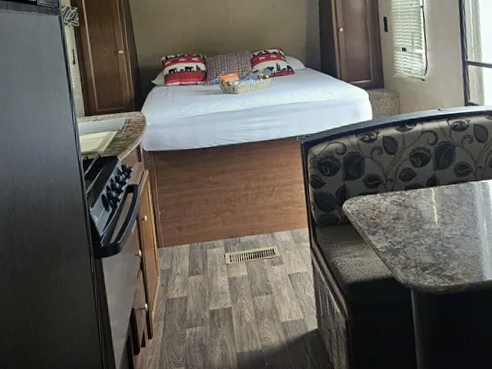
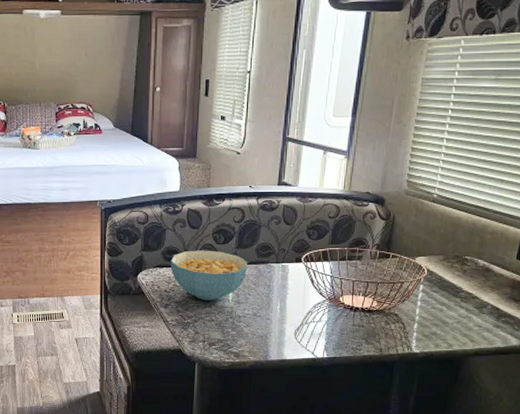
cereal bowl: none [372,174,449,225] -> present [170,250,248,300]

